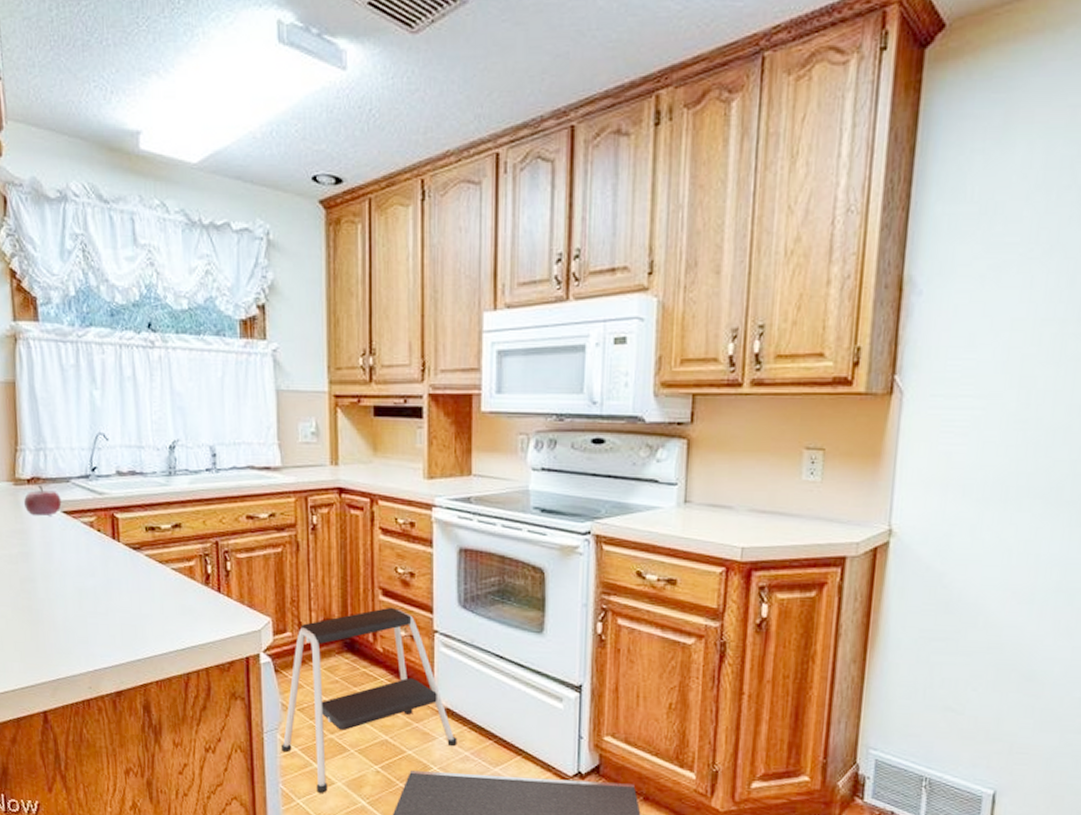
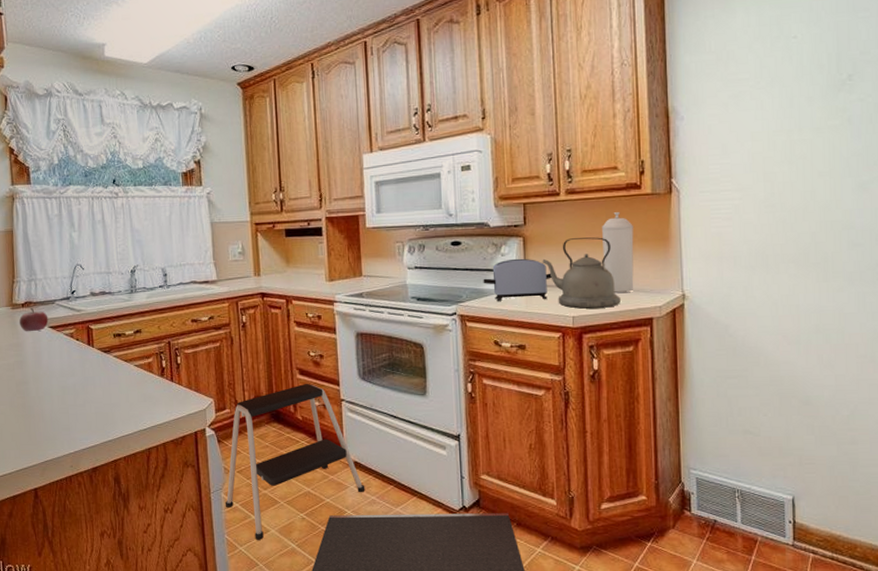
toaster: none [629,466,720,522] -> present [483,258,552,302]
kettle: none [709,445,807,539] -> present [542,237,621,309]
canister: none [790,415,836,521] -> present [601,212,634,292]

